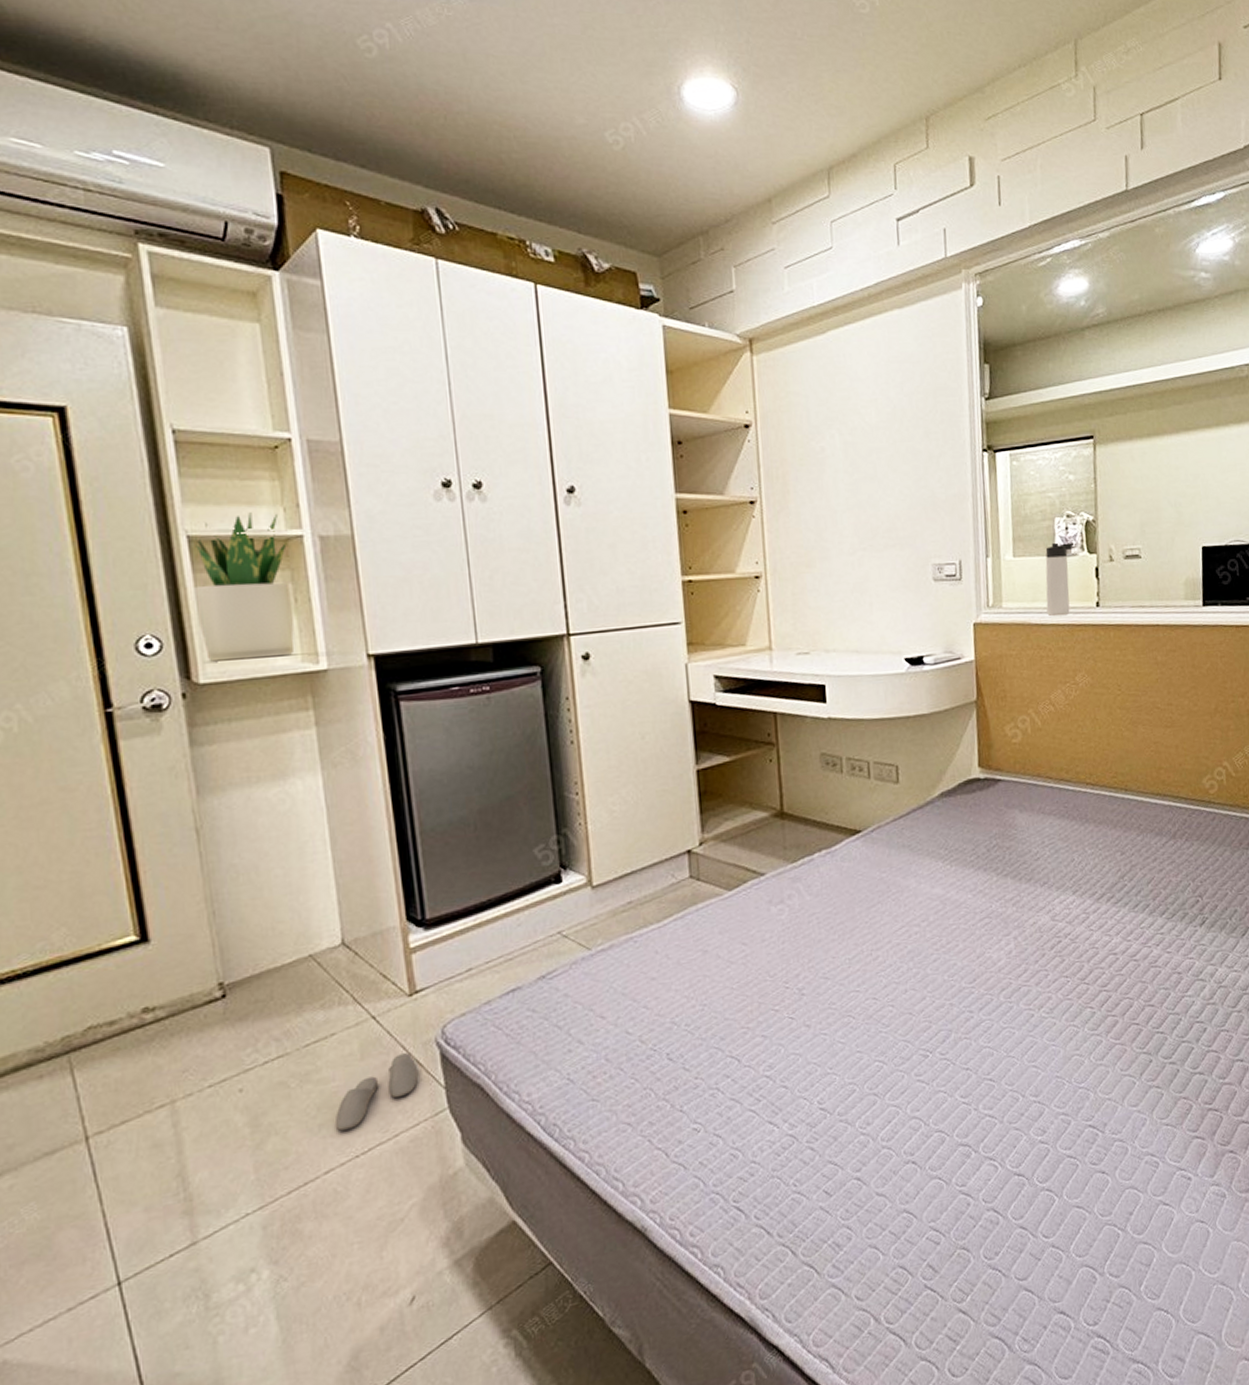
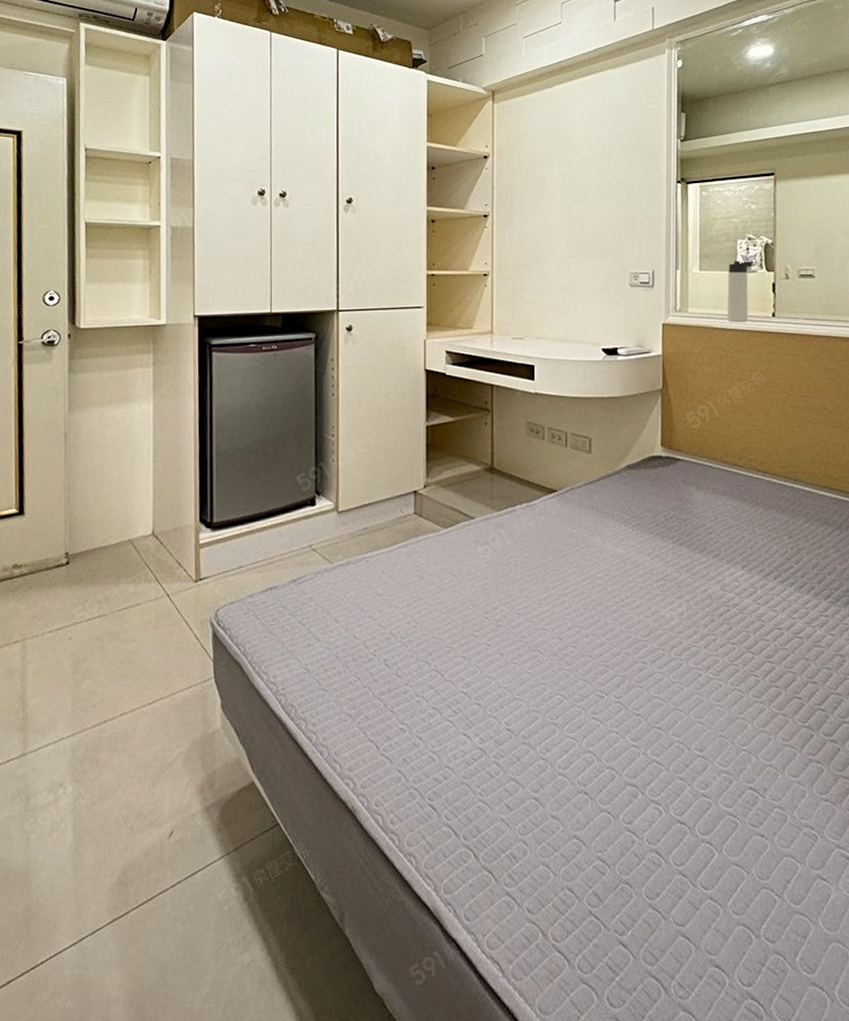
planter: present [195,512,295,662] -> none [85,208,149,313]
slippers: present [334,1053,418,1131] -> none [131,628,194,683]

